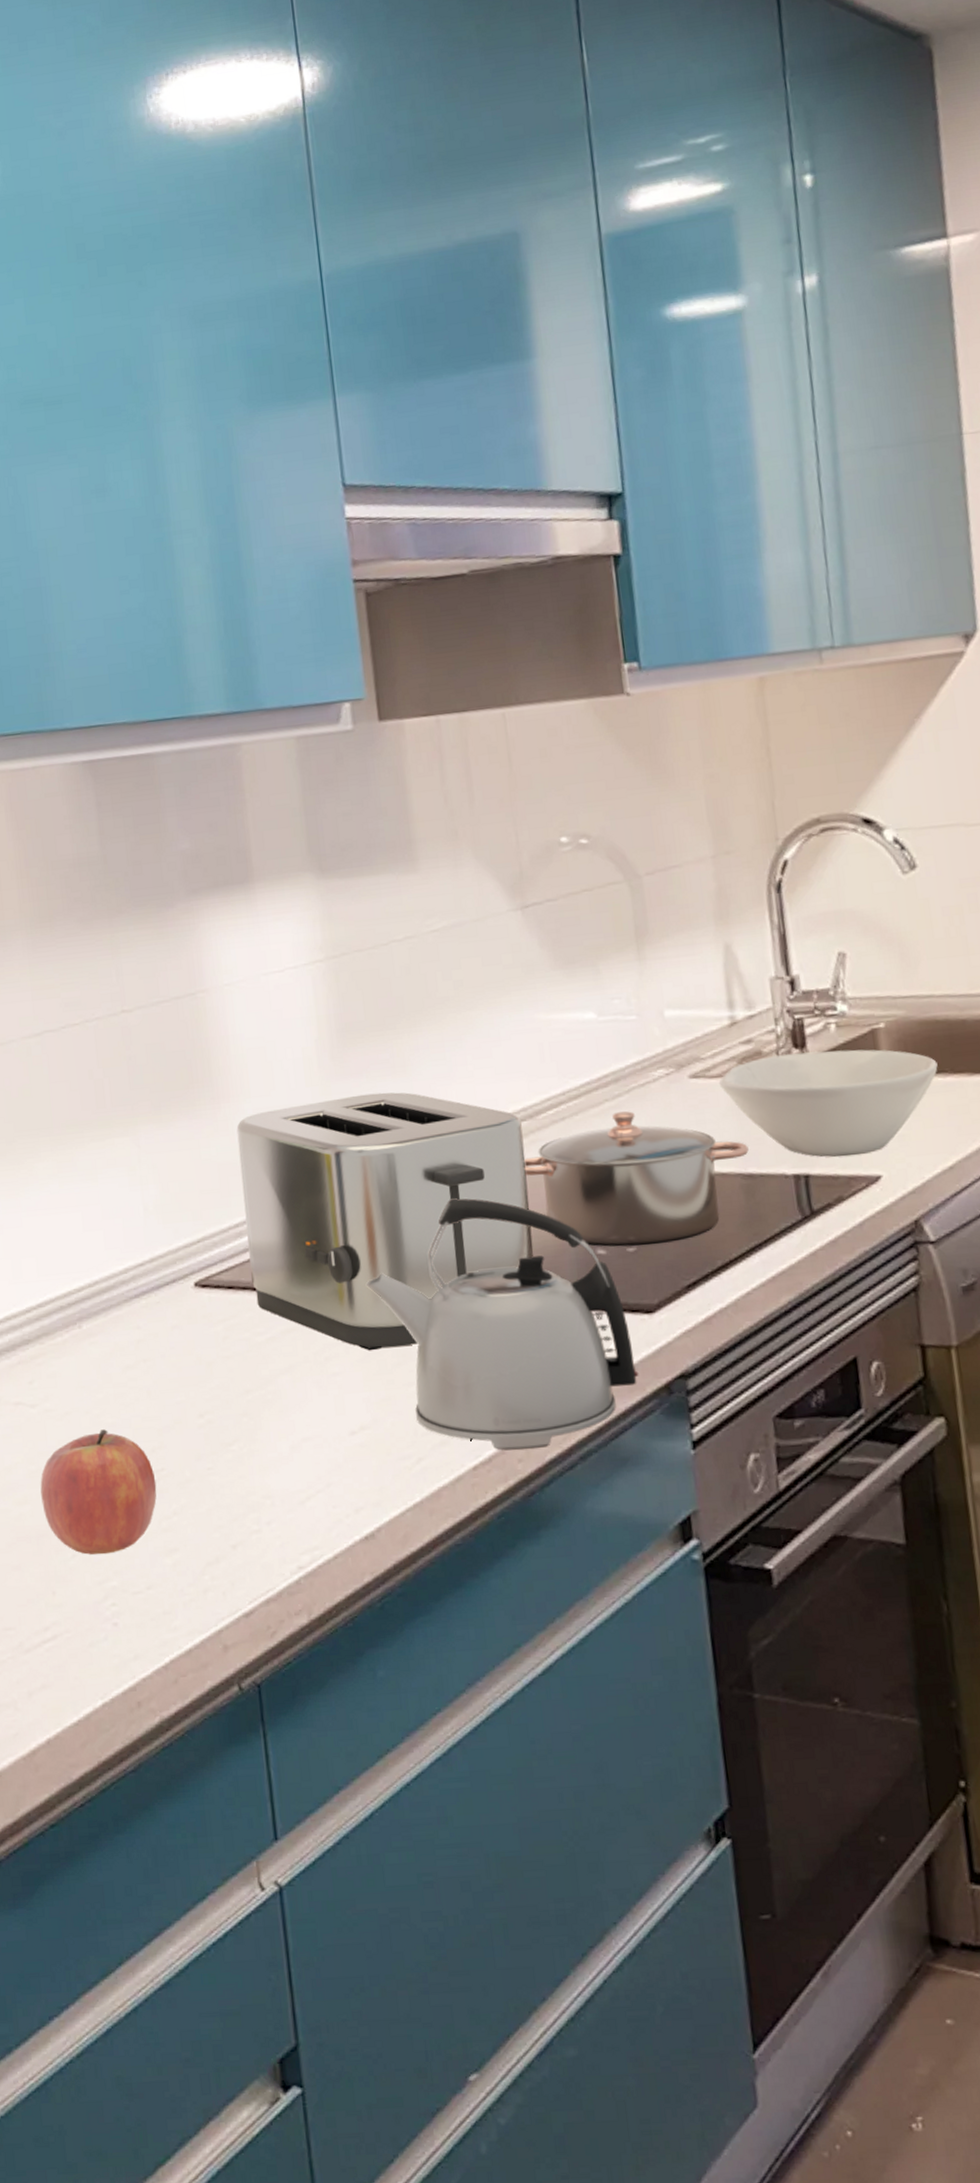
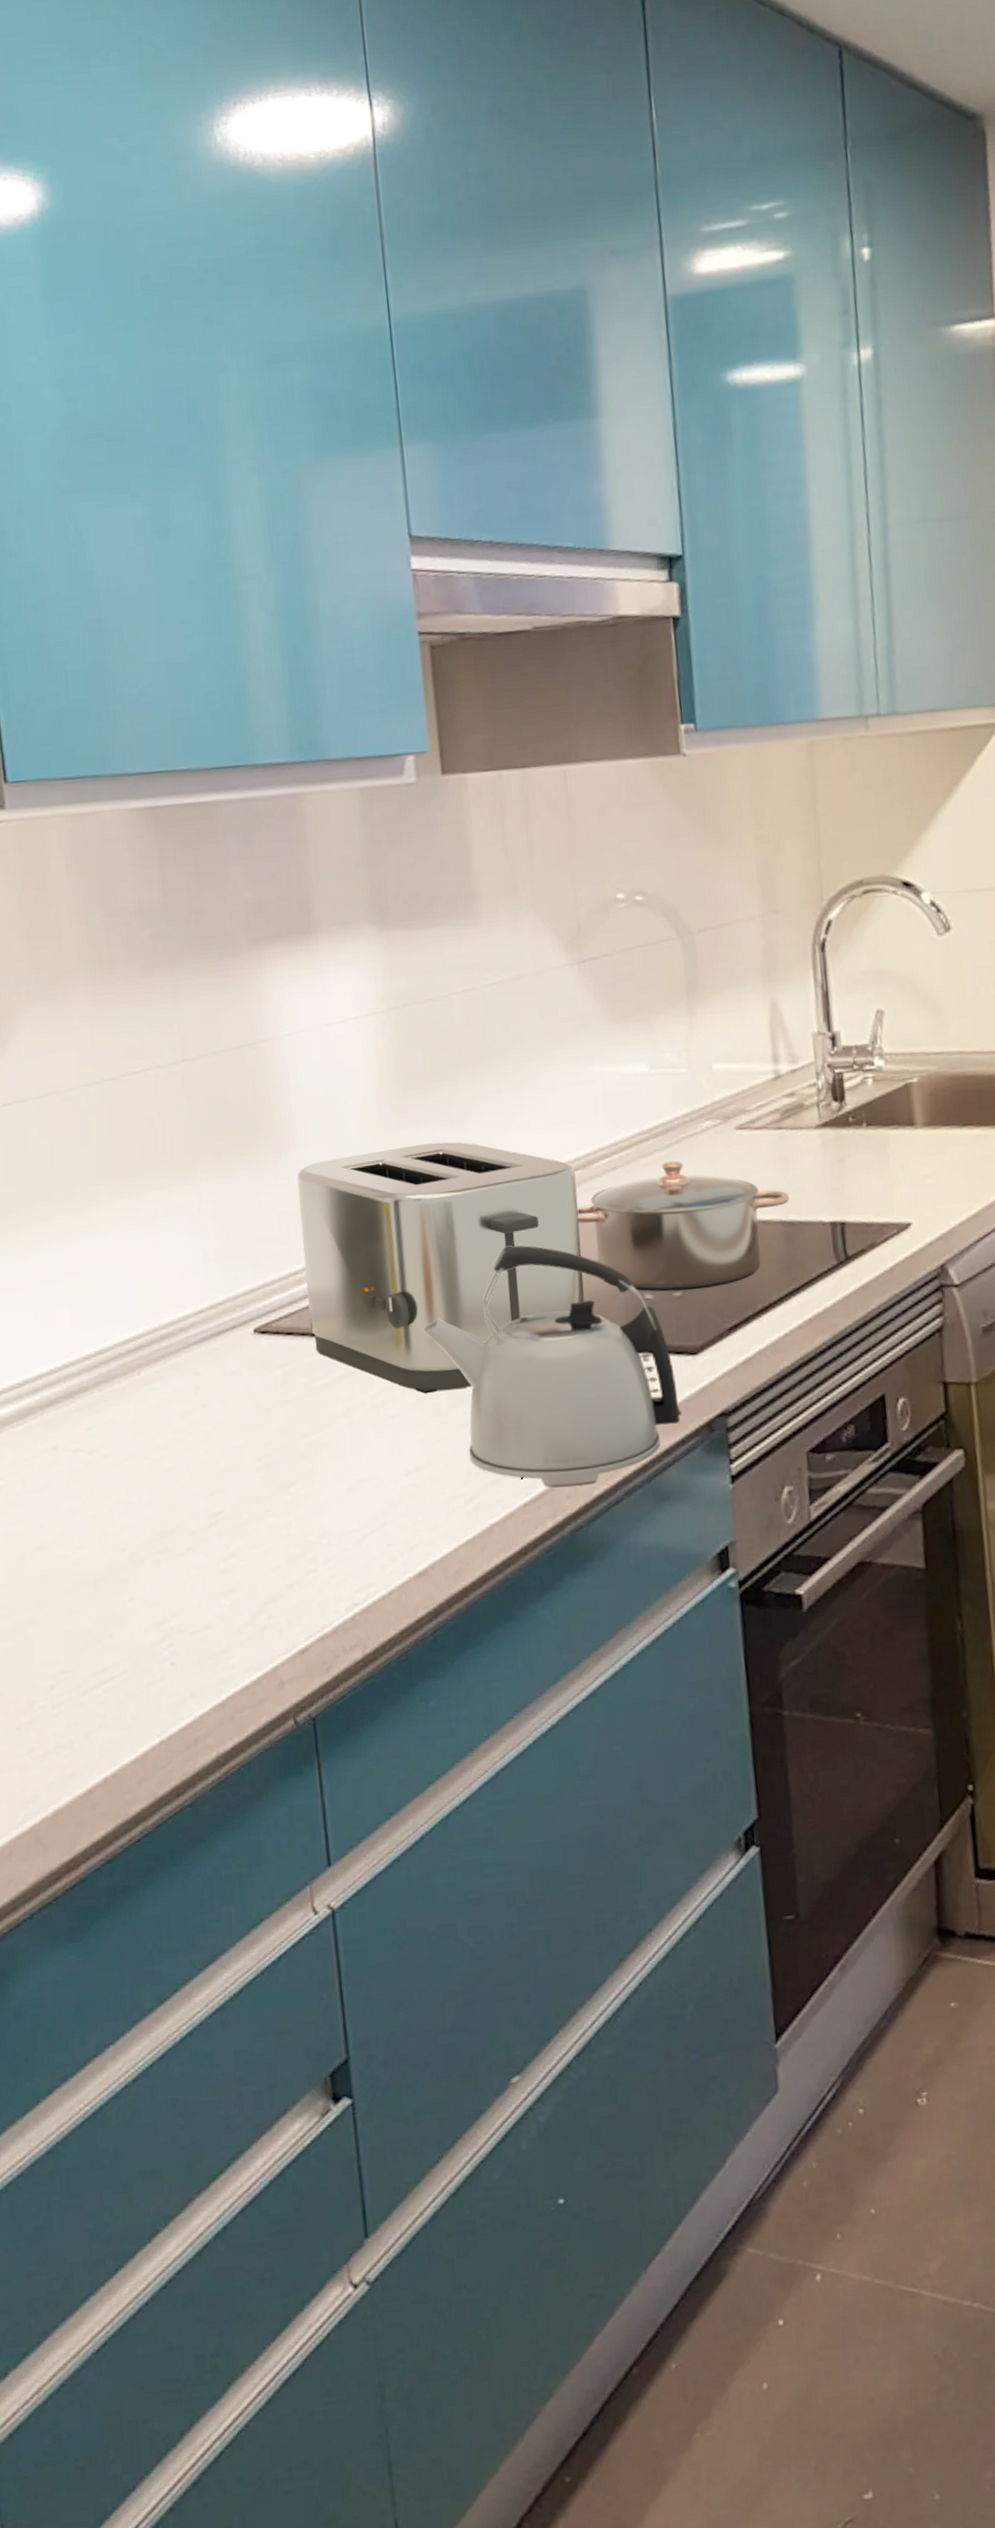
fruit: present [40,1429,157,1555] -> none [98,1474,215,1597]
bowl: present [718,1049,938,1157] -> none [762,1103,966,1205]

